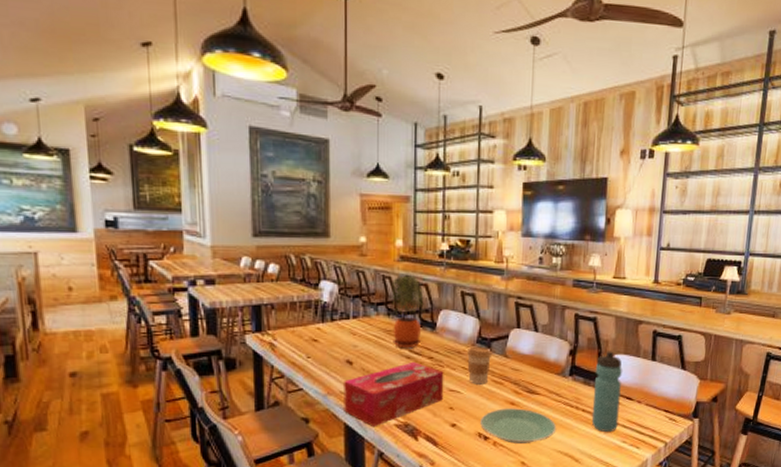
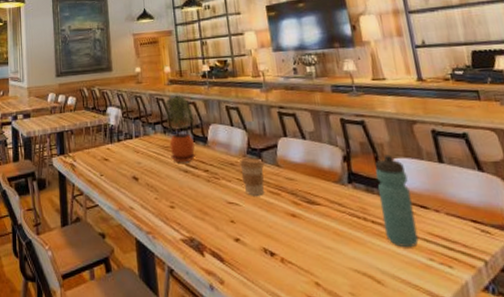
tissue box: present [344,361,444,426] -> none [132,175,224,241]
plate: present [480,408,557,444] -> none [263,220,348,261]

